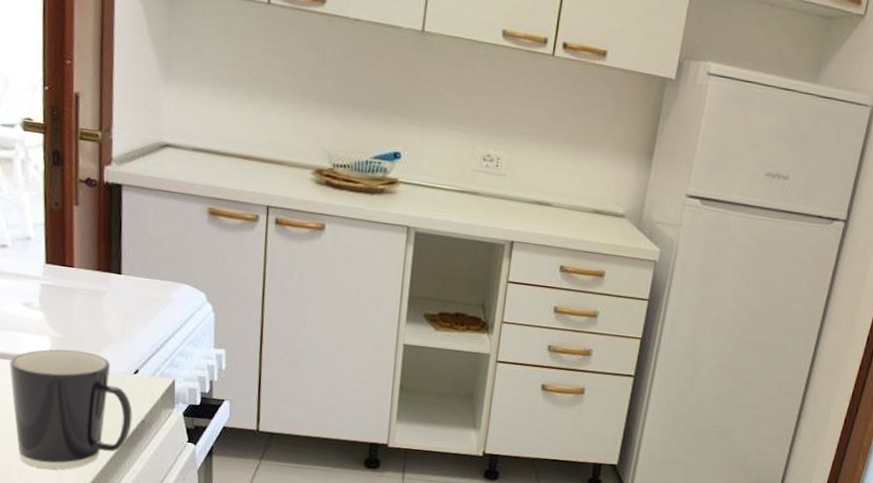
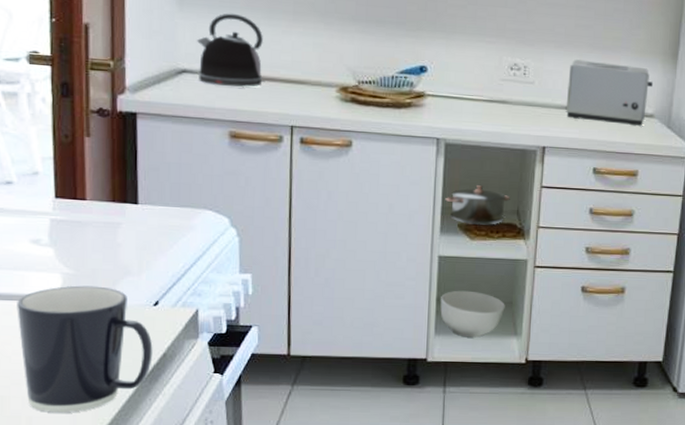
kettle: none [179,88,244,165] -> present [196,13,265,88]
bowl: none [403,379,466,428] -> present [440,290,505,338]
cooking pot: none [412,275,477,317] -> present [445,184,510,225]
toaster: none [536,153,627,226] -> present [565,59,654,127]

